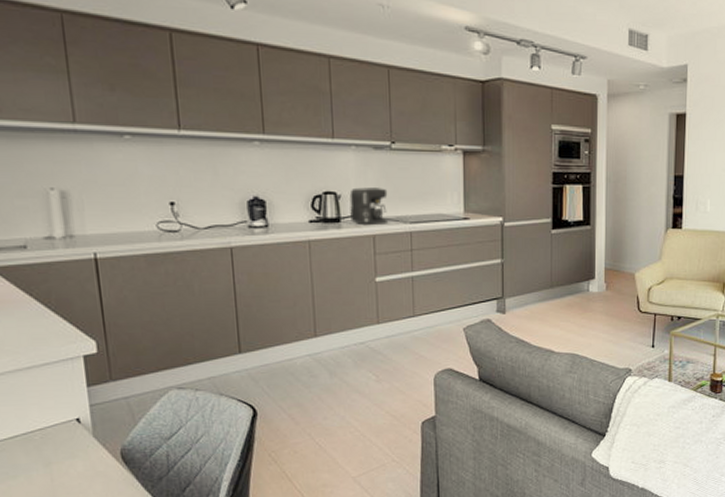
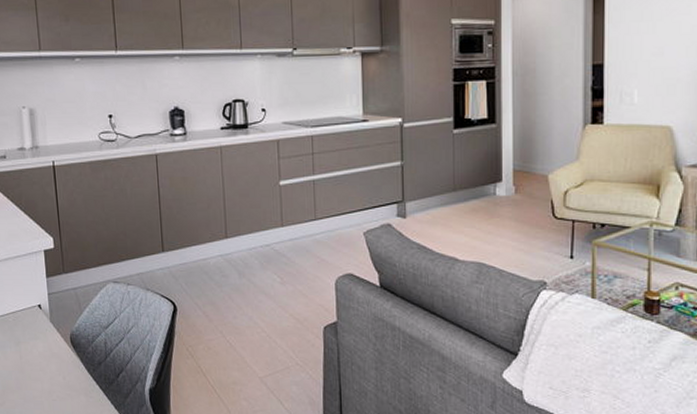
coffee maker: present [349,187,389,226] -> none [256,93,291,131]

